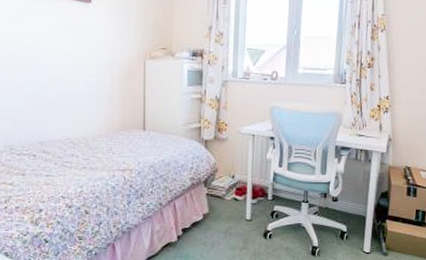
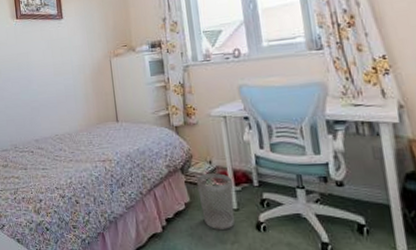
wastebasket: none [216,187,250,238] -> present [195,173,235,229]

